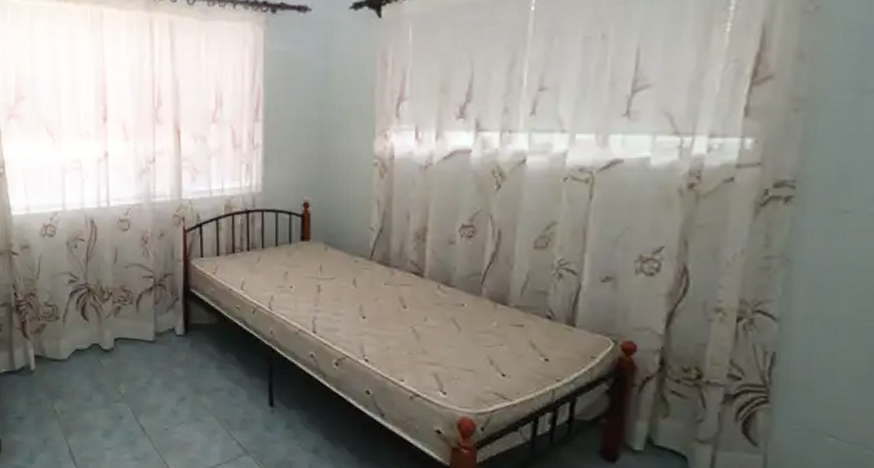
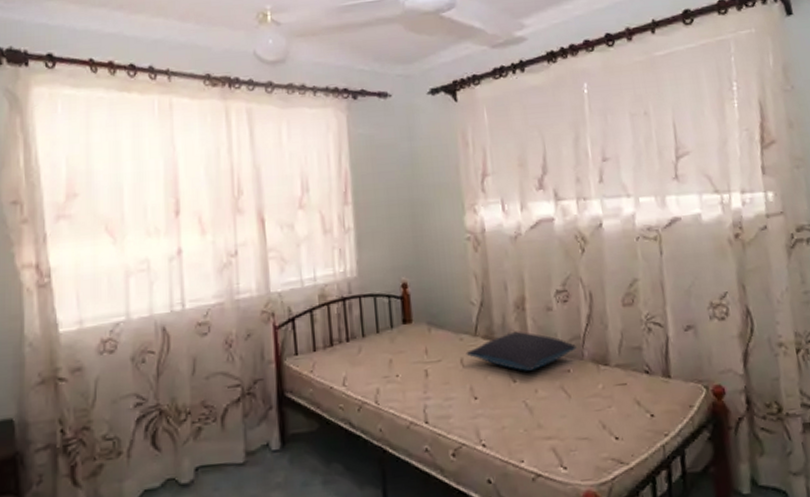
pillow: none [359,261,475,300] -> present [466,332,577,371]

